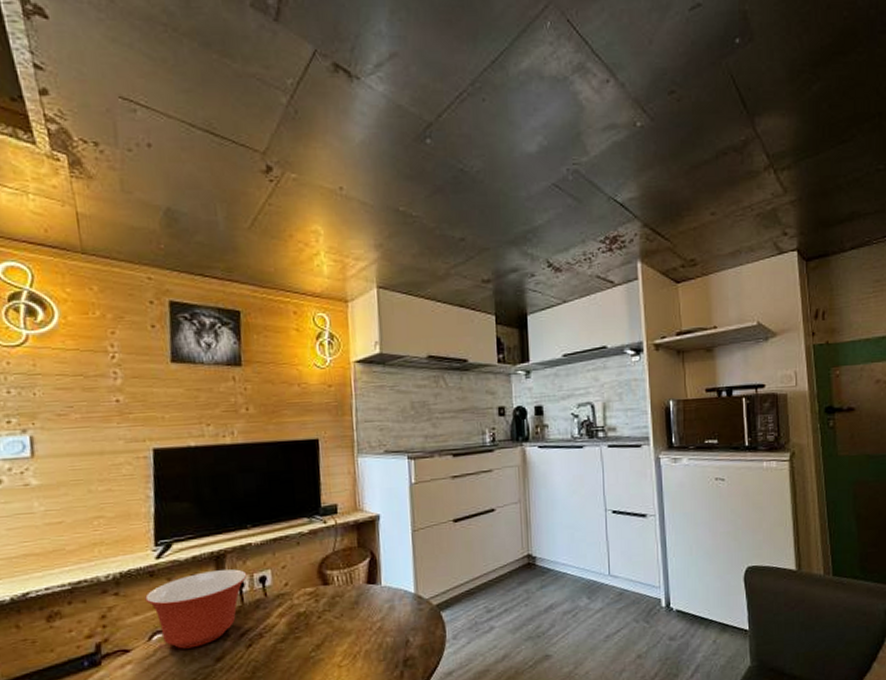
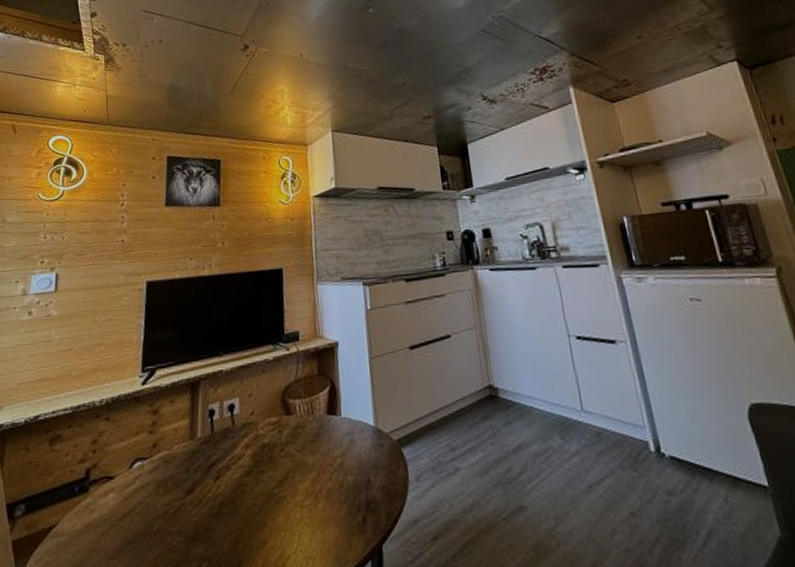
mixing bowl: present [145,569,248,649] -> none [130,396,218,479]

